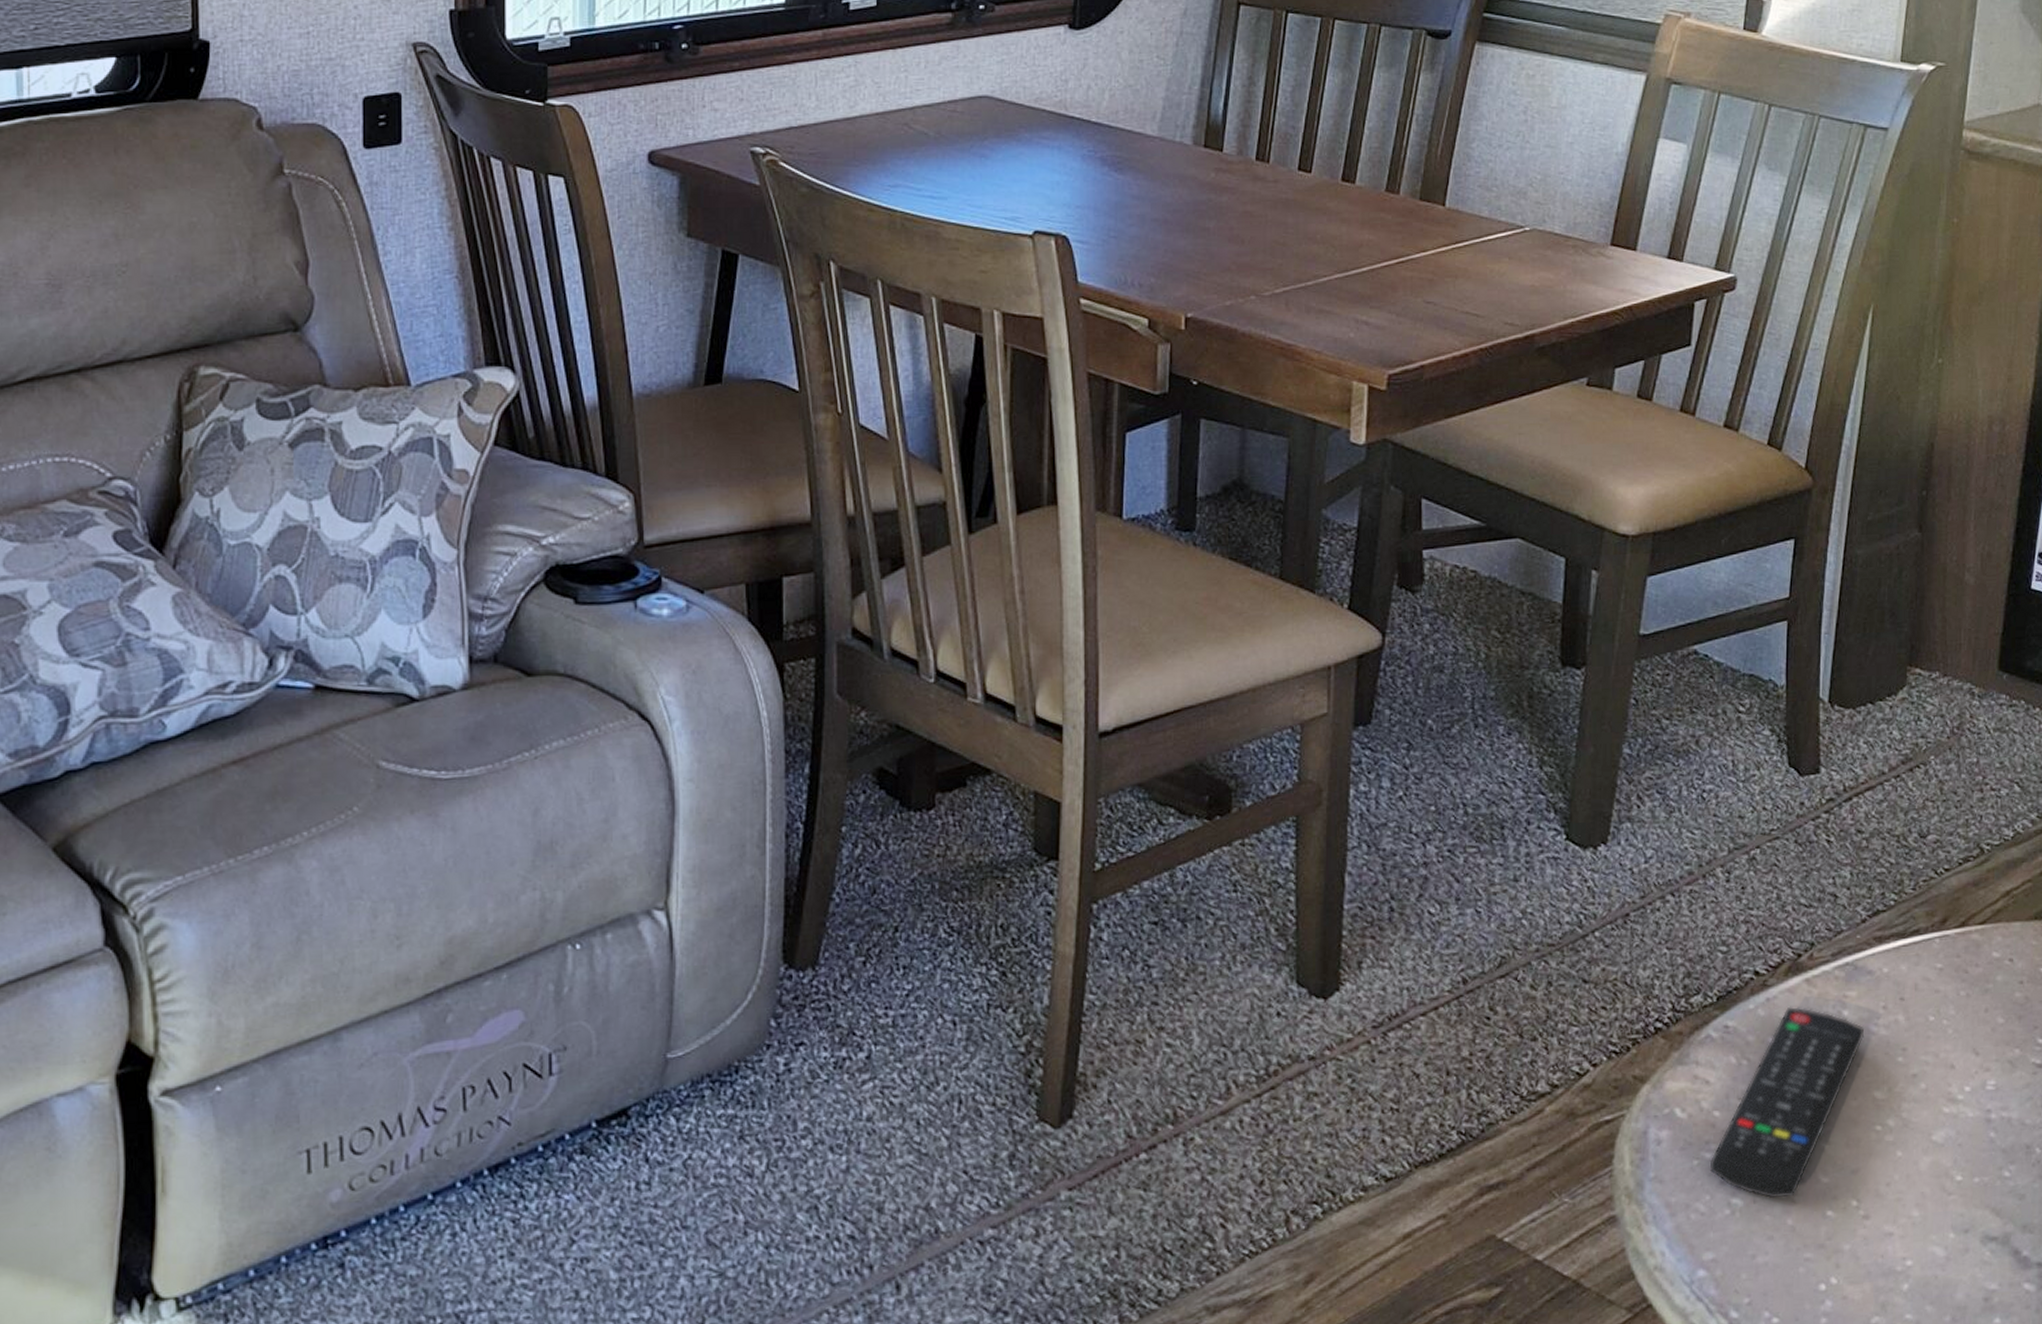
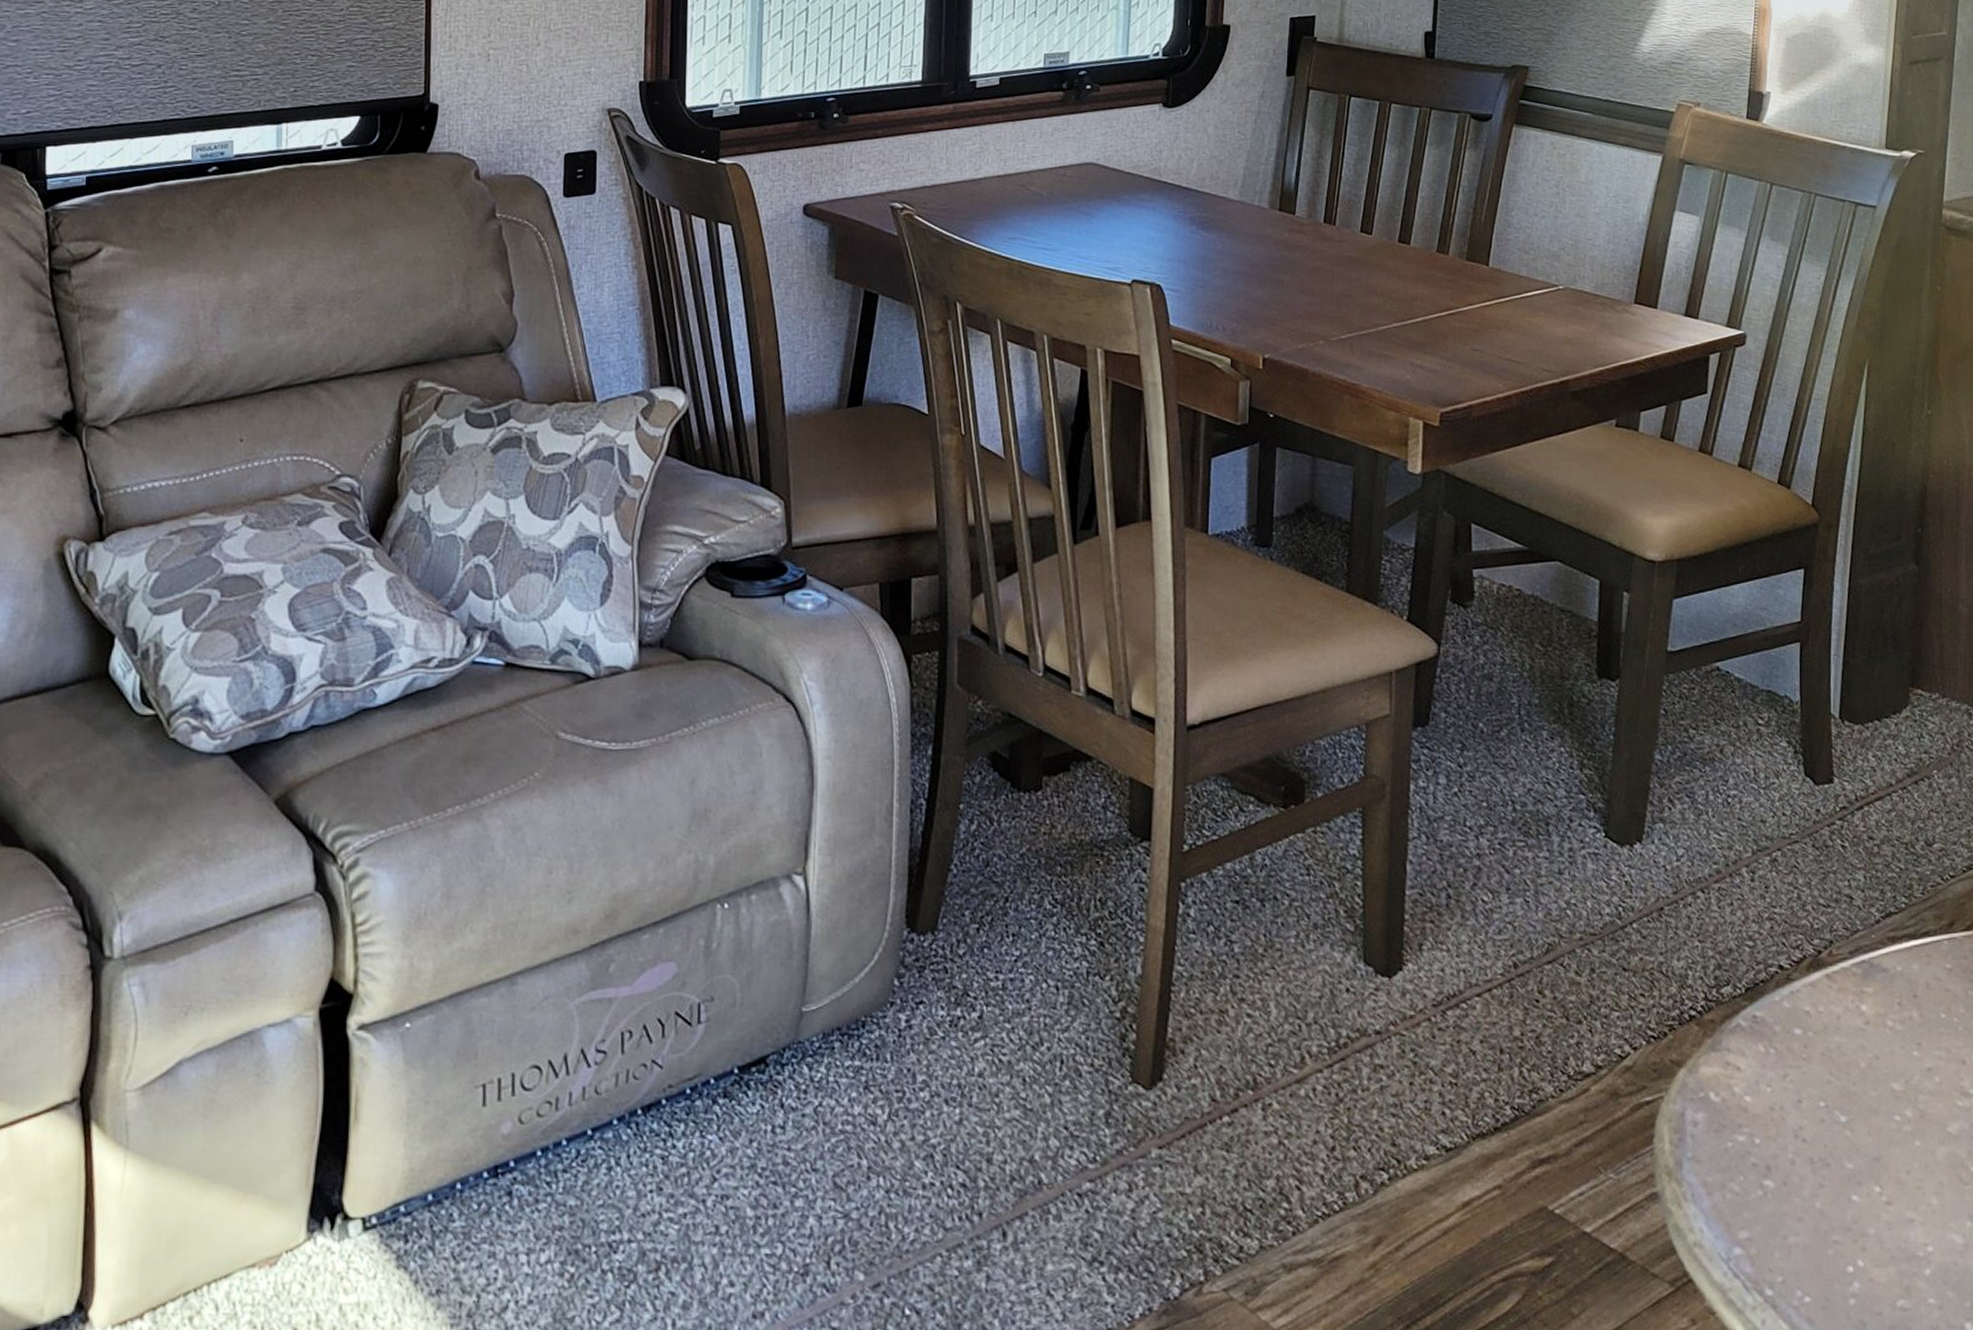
remote control: present [1709,1006,1865,1199] -> none [1742,999,1882,1182]

